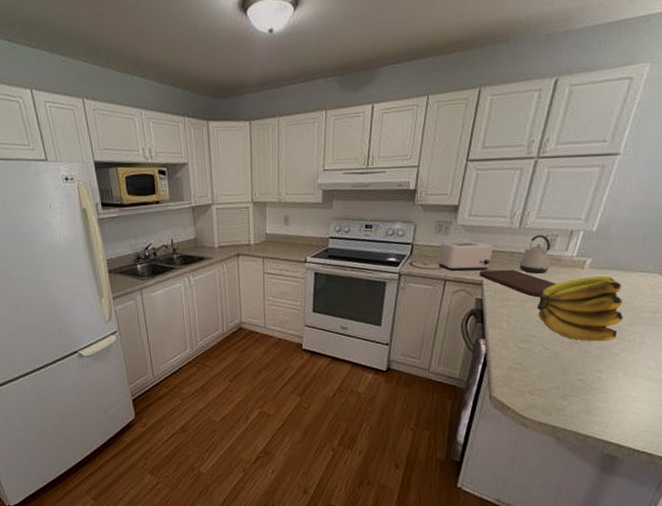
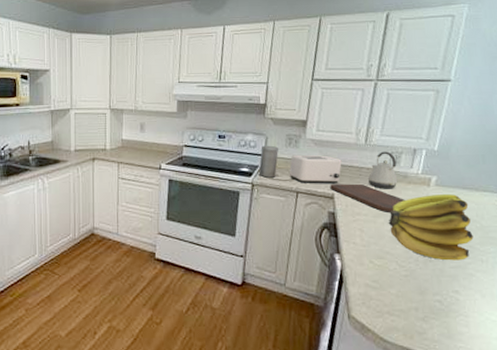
canister: none [406,233,429,267] -> present [258,145,279,178]

